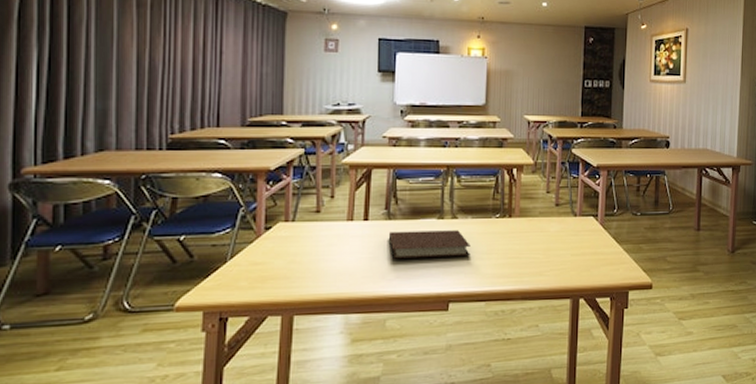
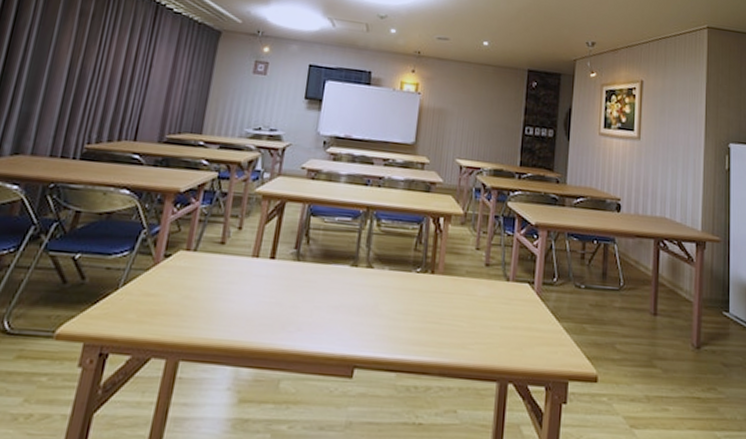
notebook: present [388,230,471,259] -> none [294,275,385,315]

